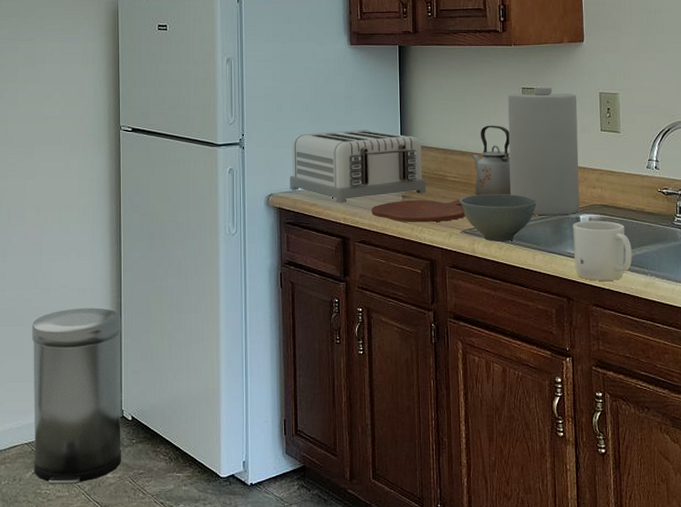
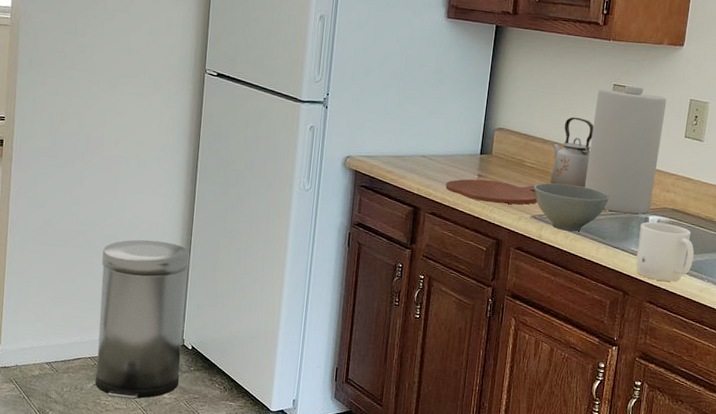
toaster: present [290,130,426,203] -> none [368,101,505,175]

